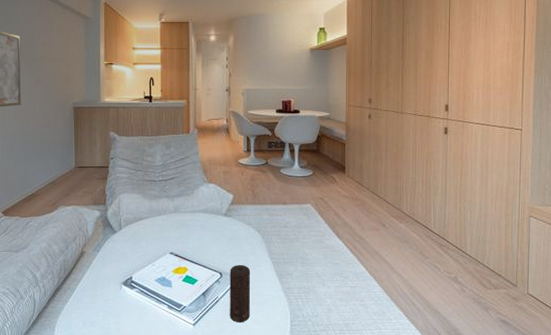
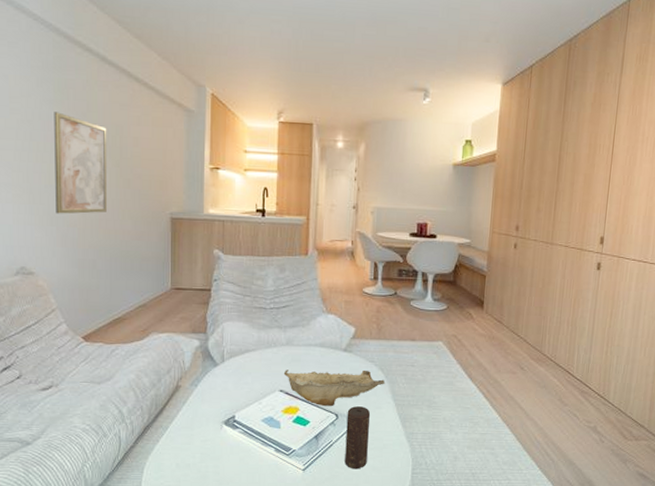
decorative bowl: none [173,233,262,266] -> present [283,370,386,407]

